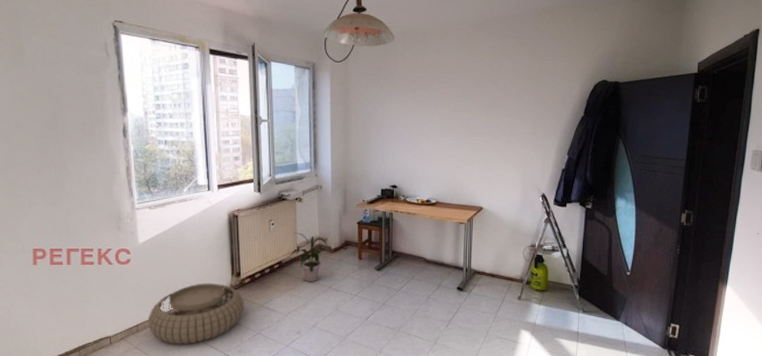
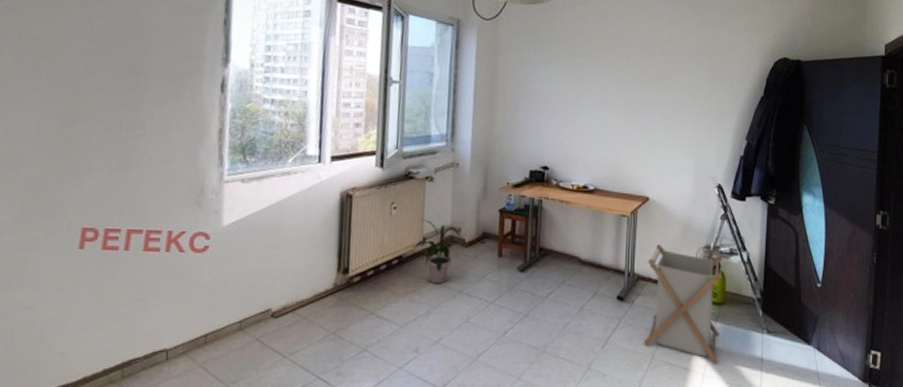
pouf: present [147,283,244,344] -> none [220,280,350,363]
laundry basket: none [479,245,546,337] -> present [643,244,723,364]

